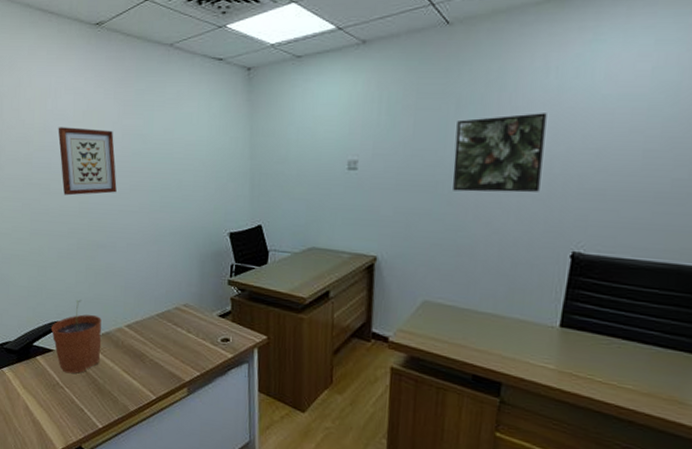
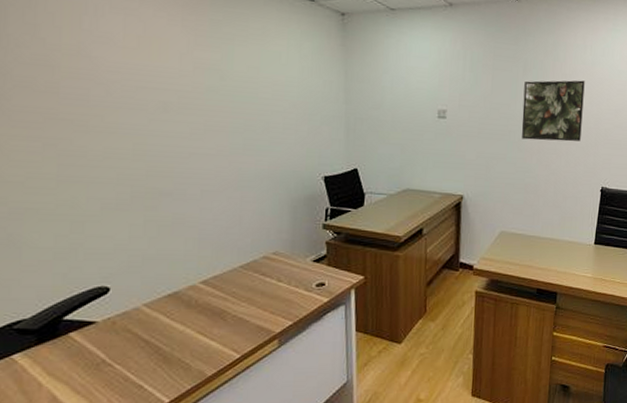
plant pot: present [50,299,102,374] -> none [91,258,168,347]
wall art: present [58,127,117,196] -> none [99,52,187,135]

